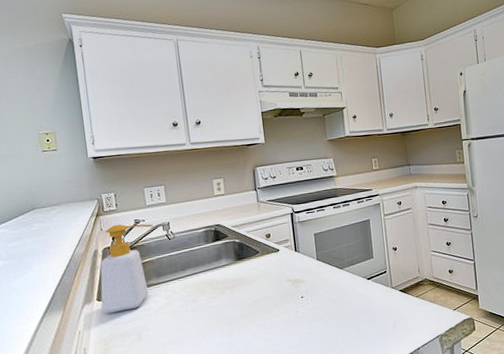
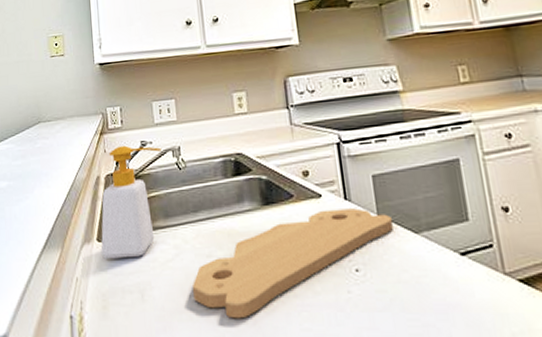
cutting board: none [181,256,327,342] -> present [193,208,393,319]

